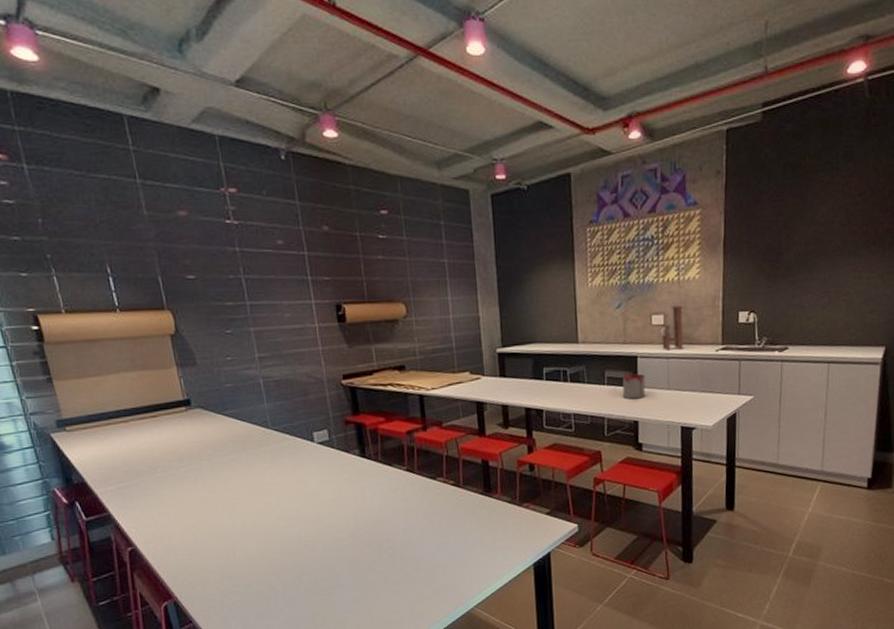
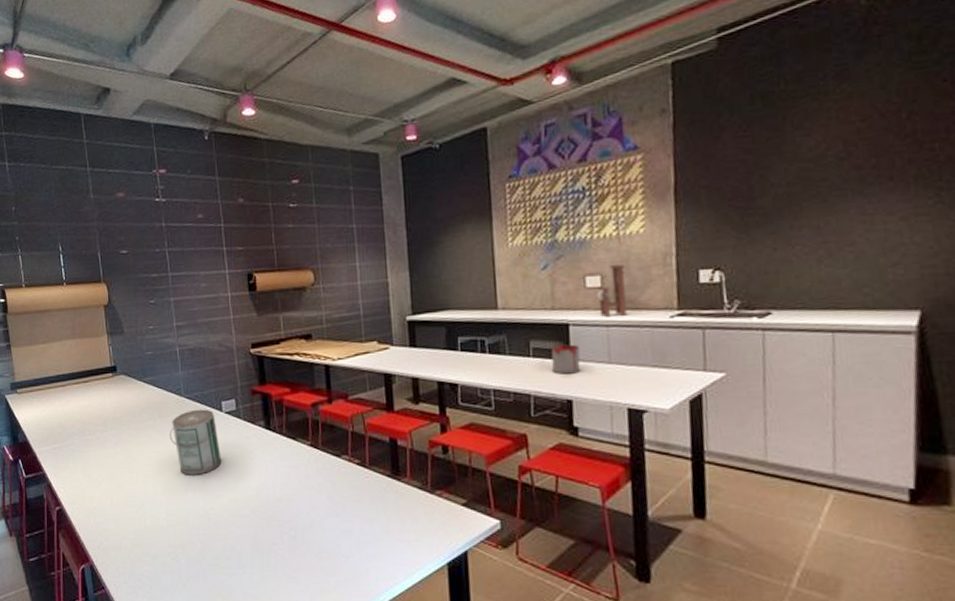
paint can: none [257,440,316,506] -> present [170,409,222,475]

